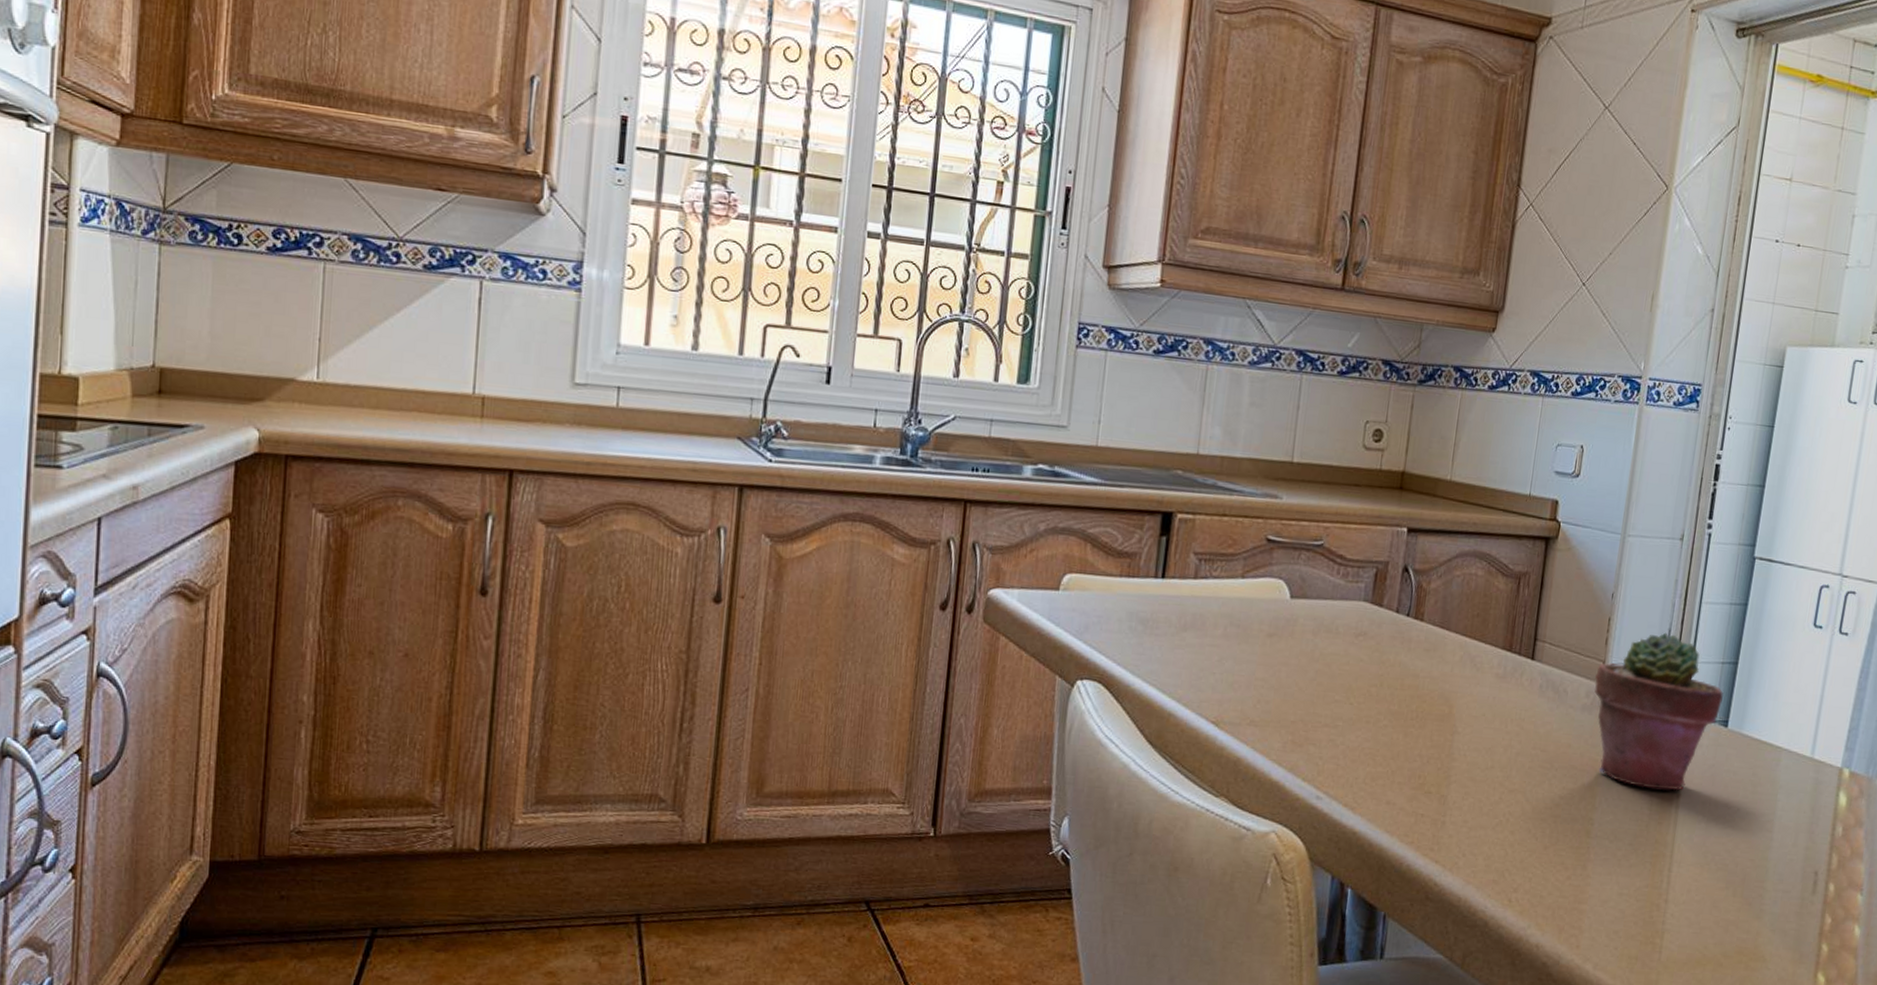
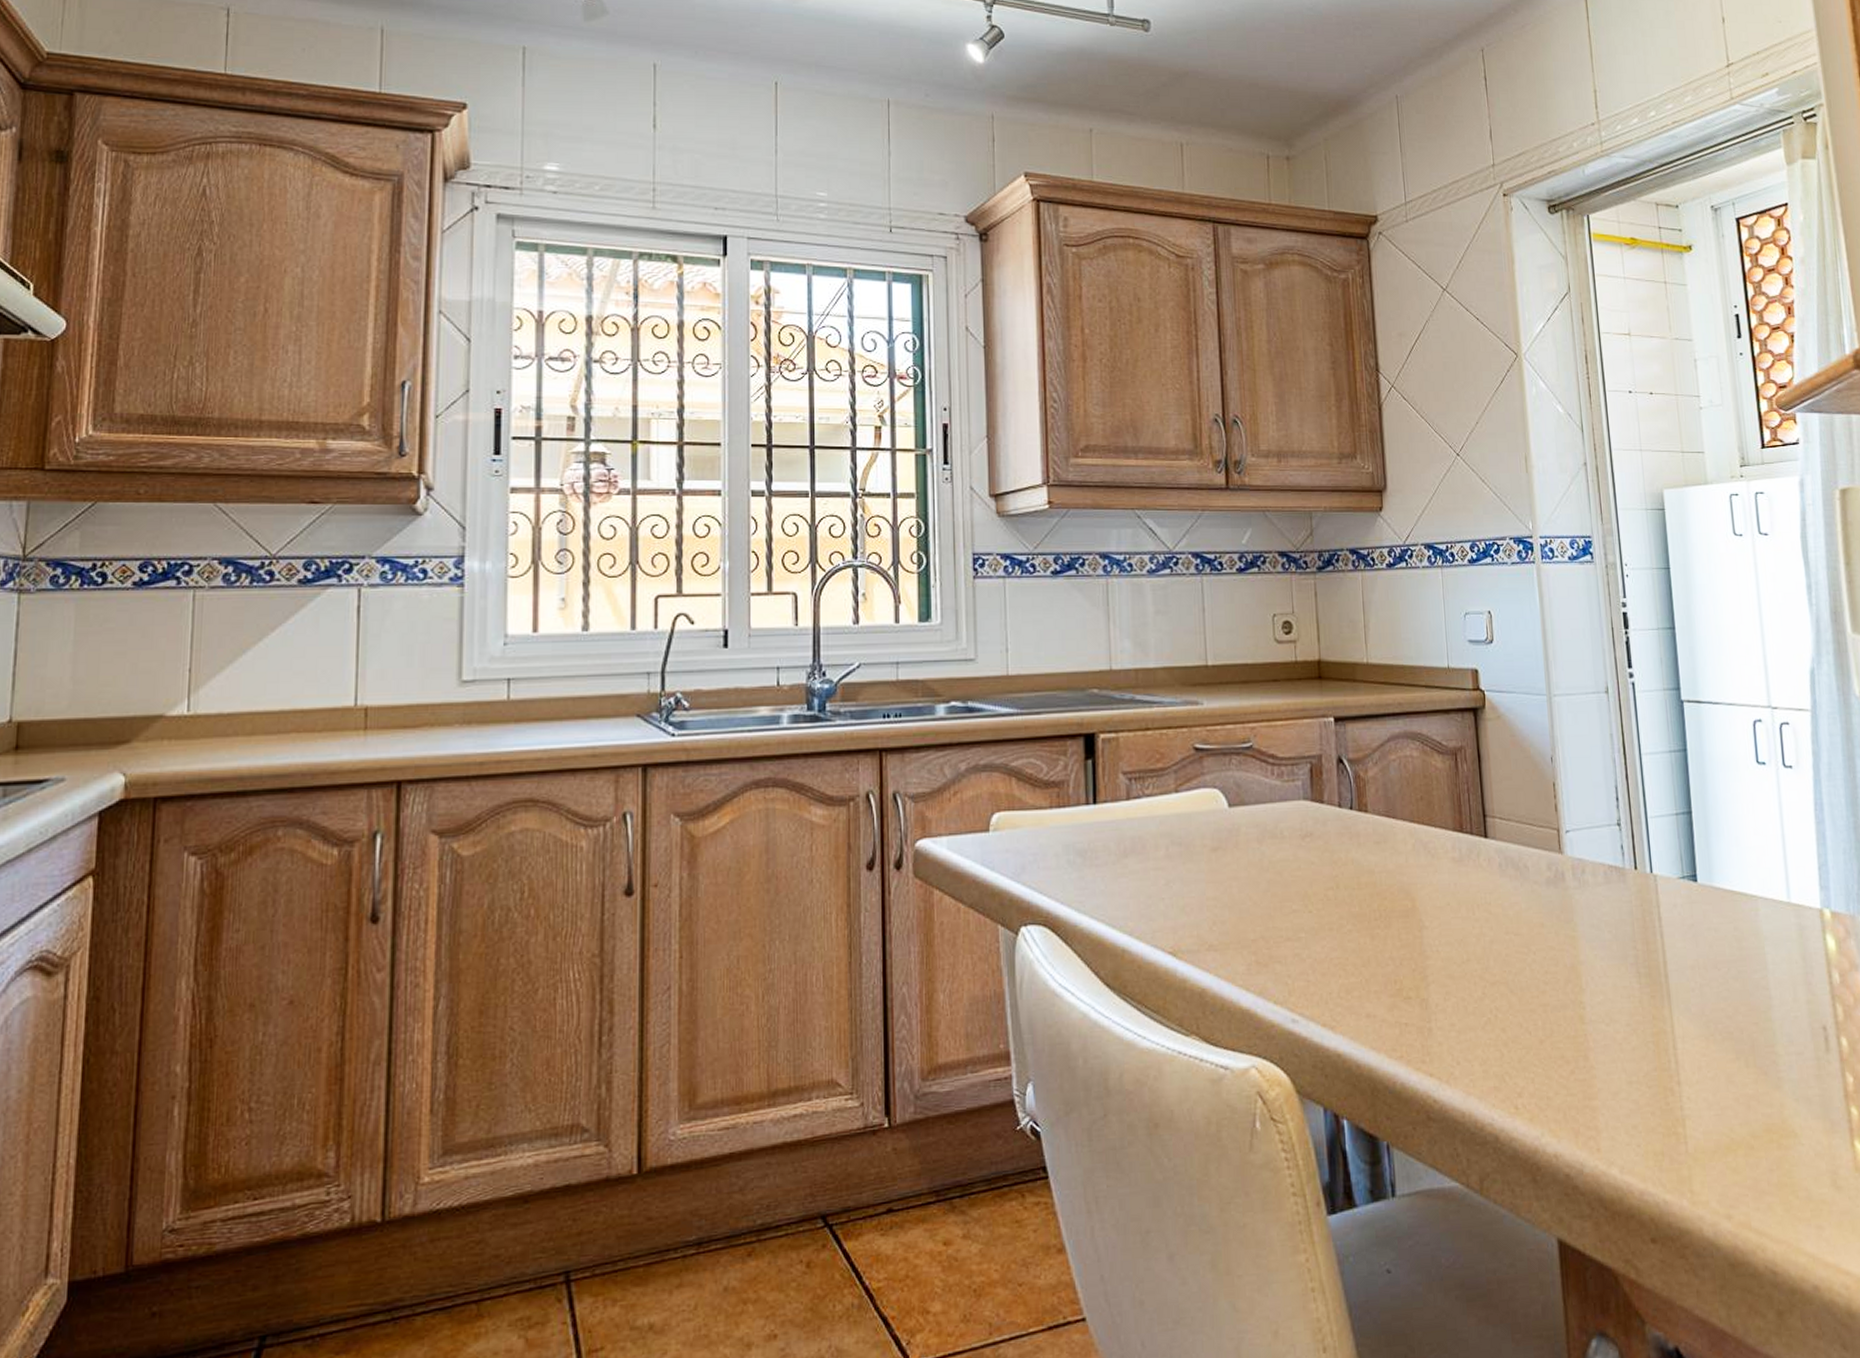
potted succulent: present [1594,632,1723,791] -> none [1553,790,1686,960]

